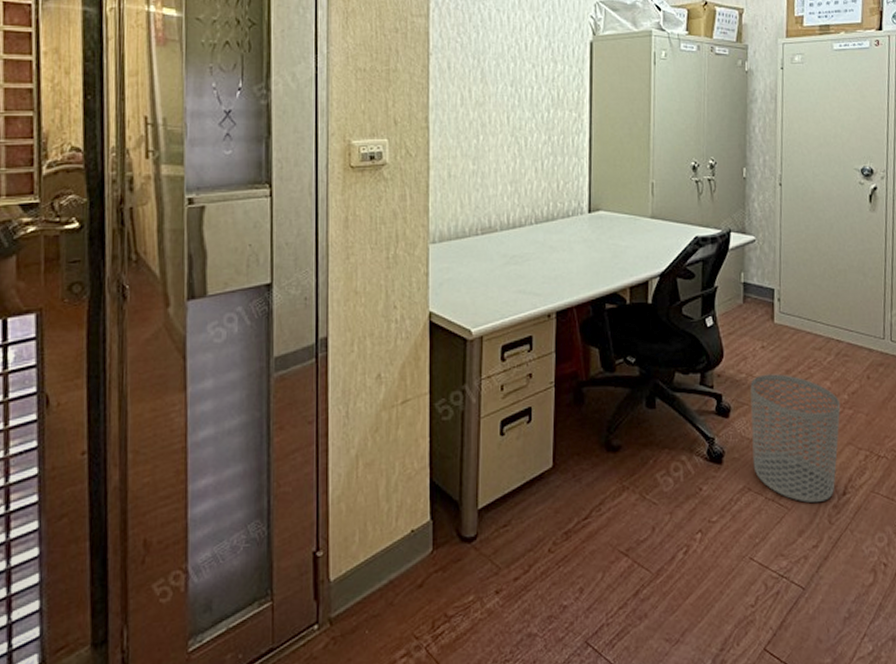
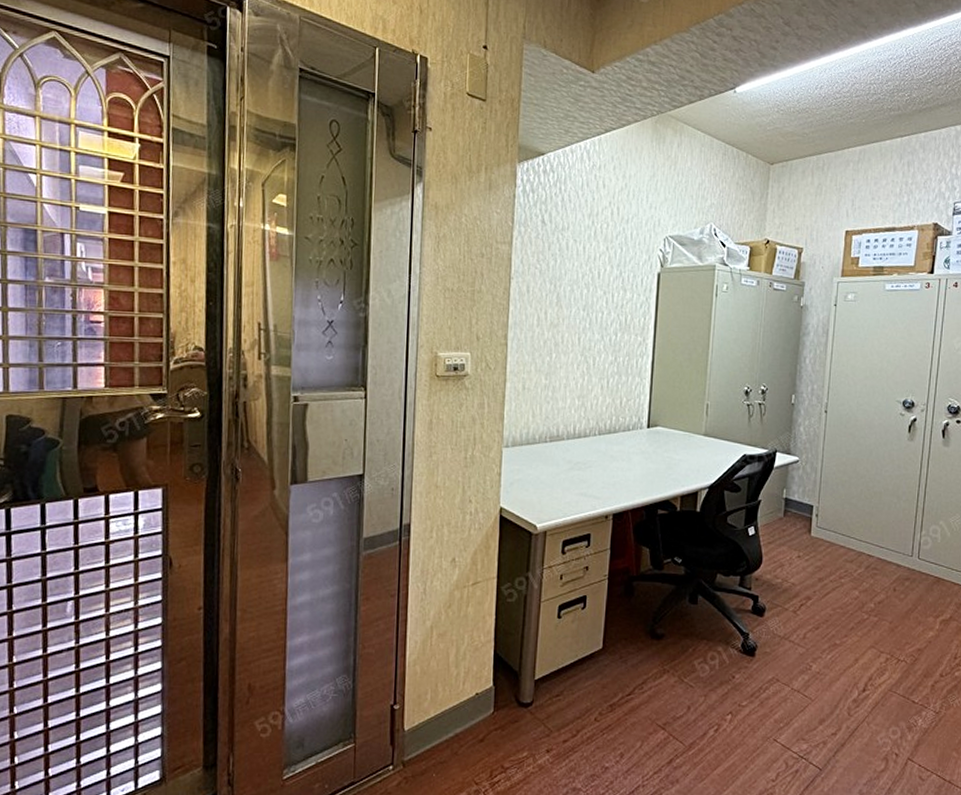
waste bin: present [750,374,841,503] -> none [783,581,867,696]

